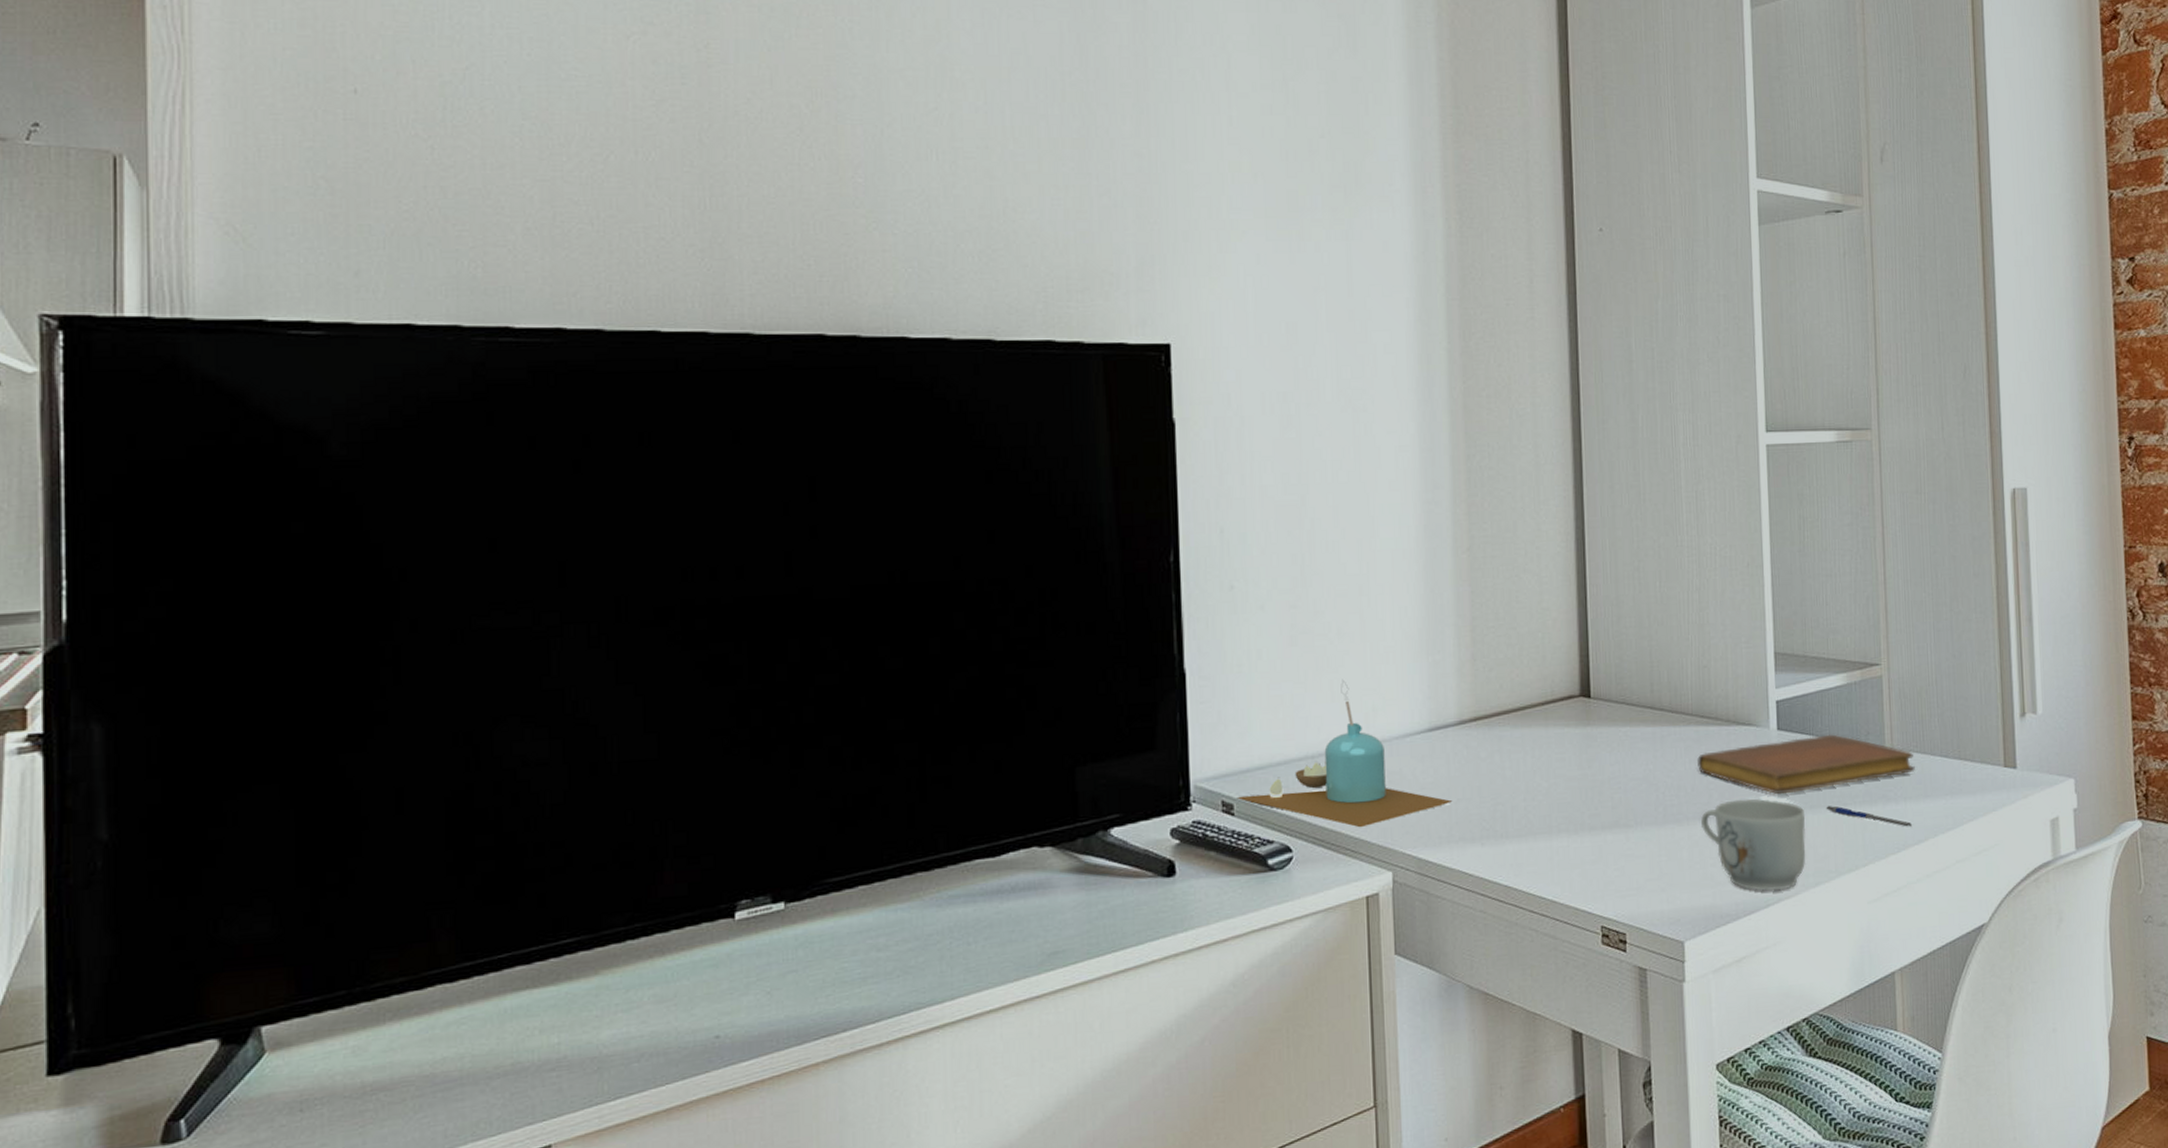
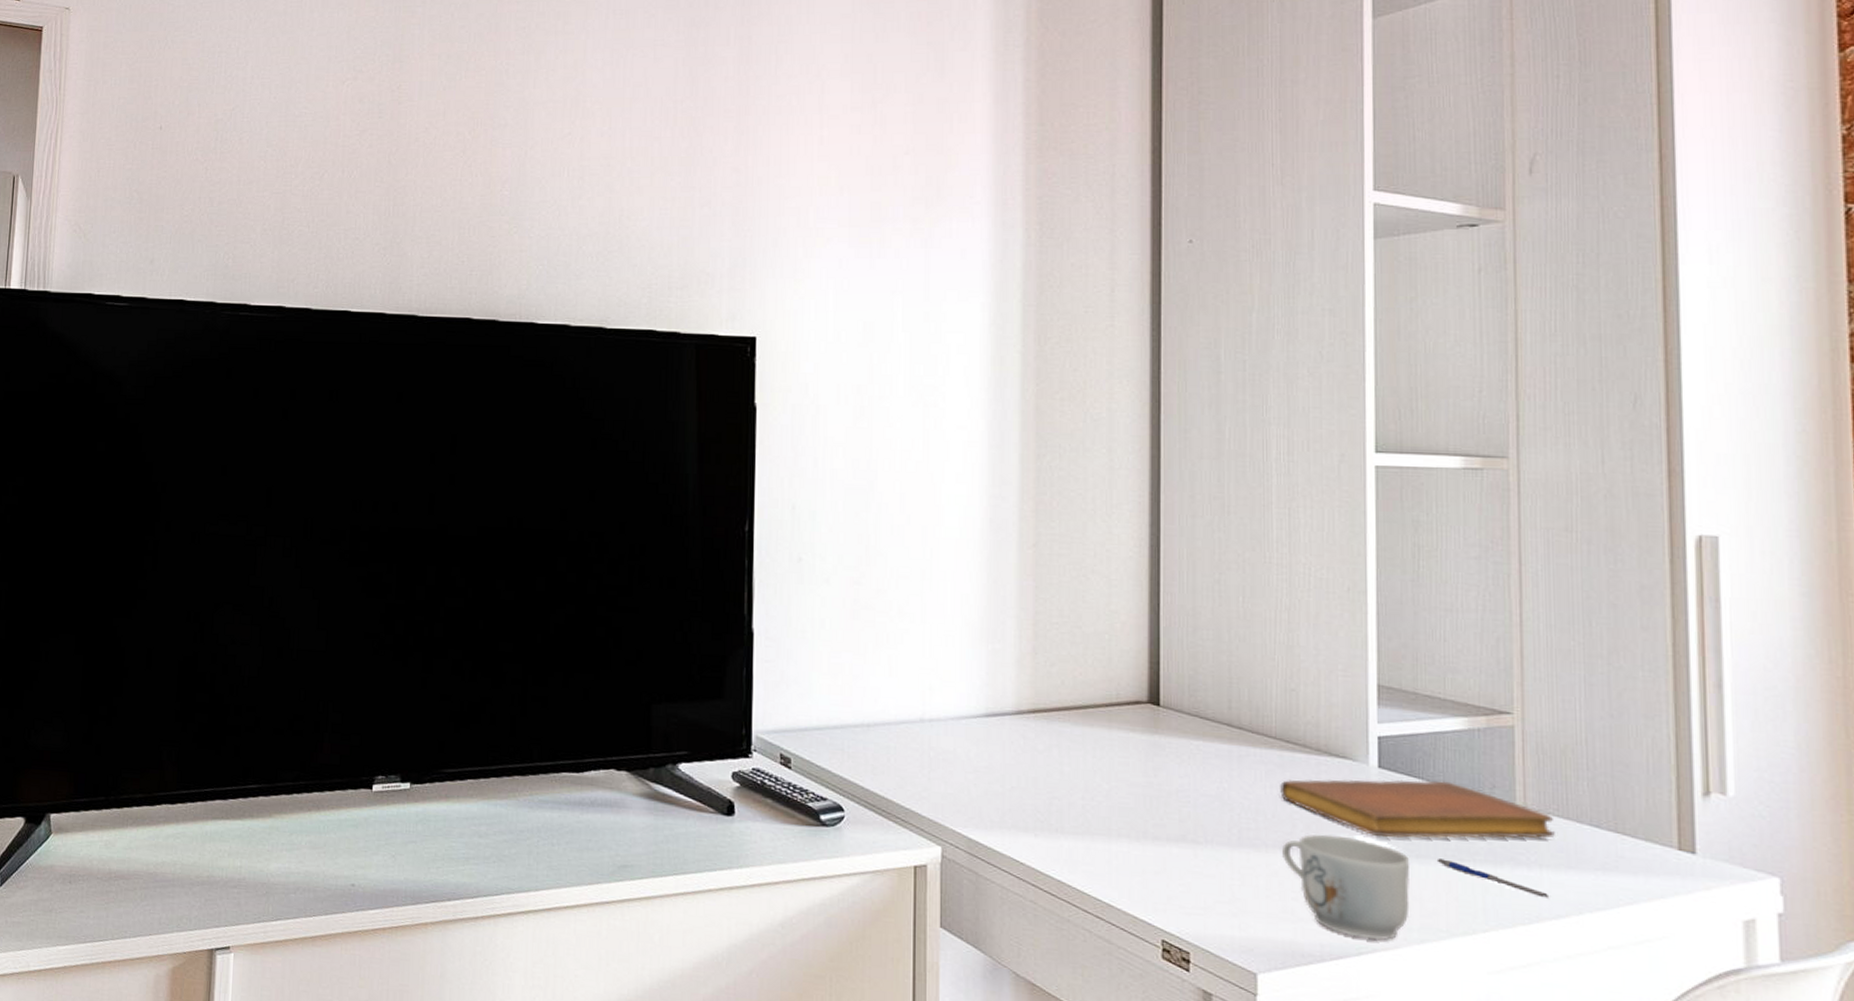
candle: present [1237,677,1453,828] -> none [794,654,1007,800]

